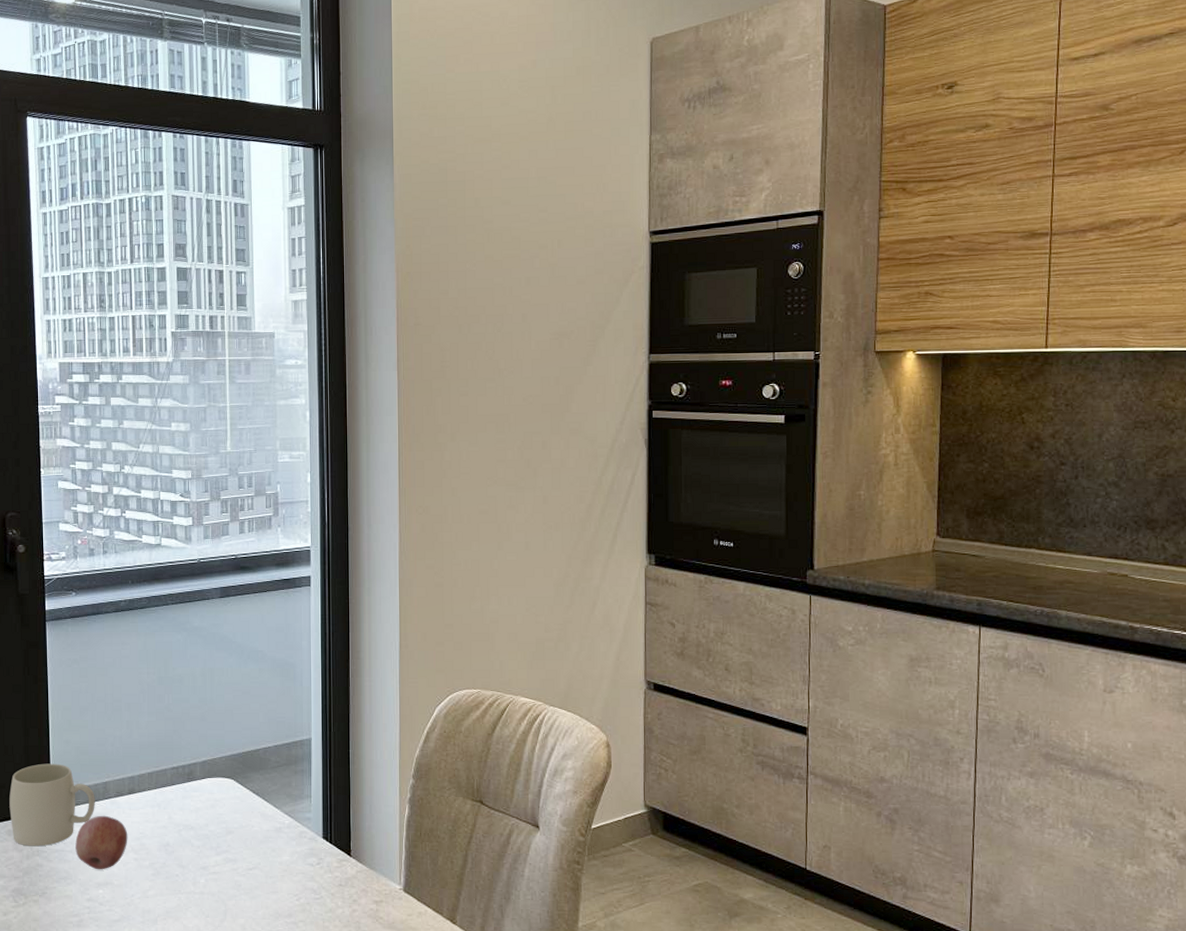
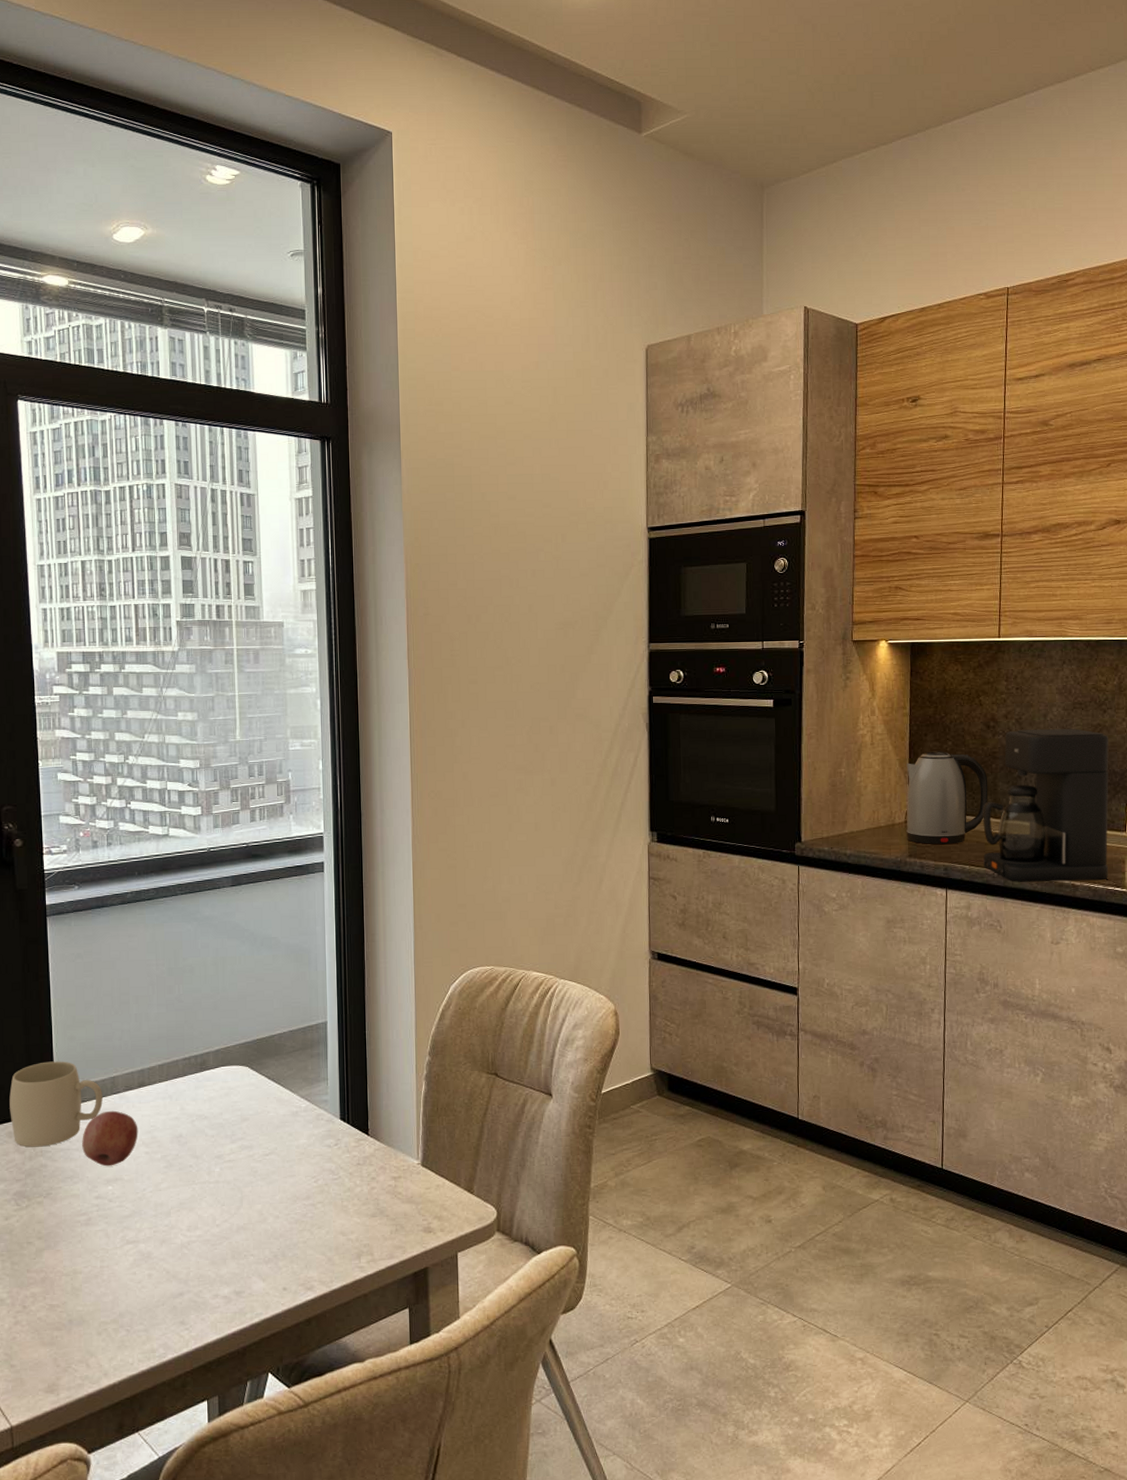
kettle: none [934,472,1031,577] -> present [906,750,988,845]
coffee maker: none [1024,450,1177,623] -> present [983,728,1109,883]

